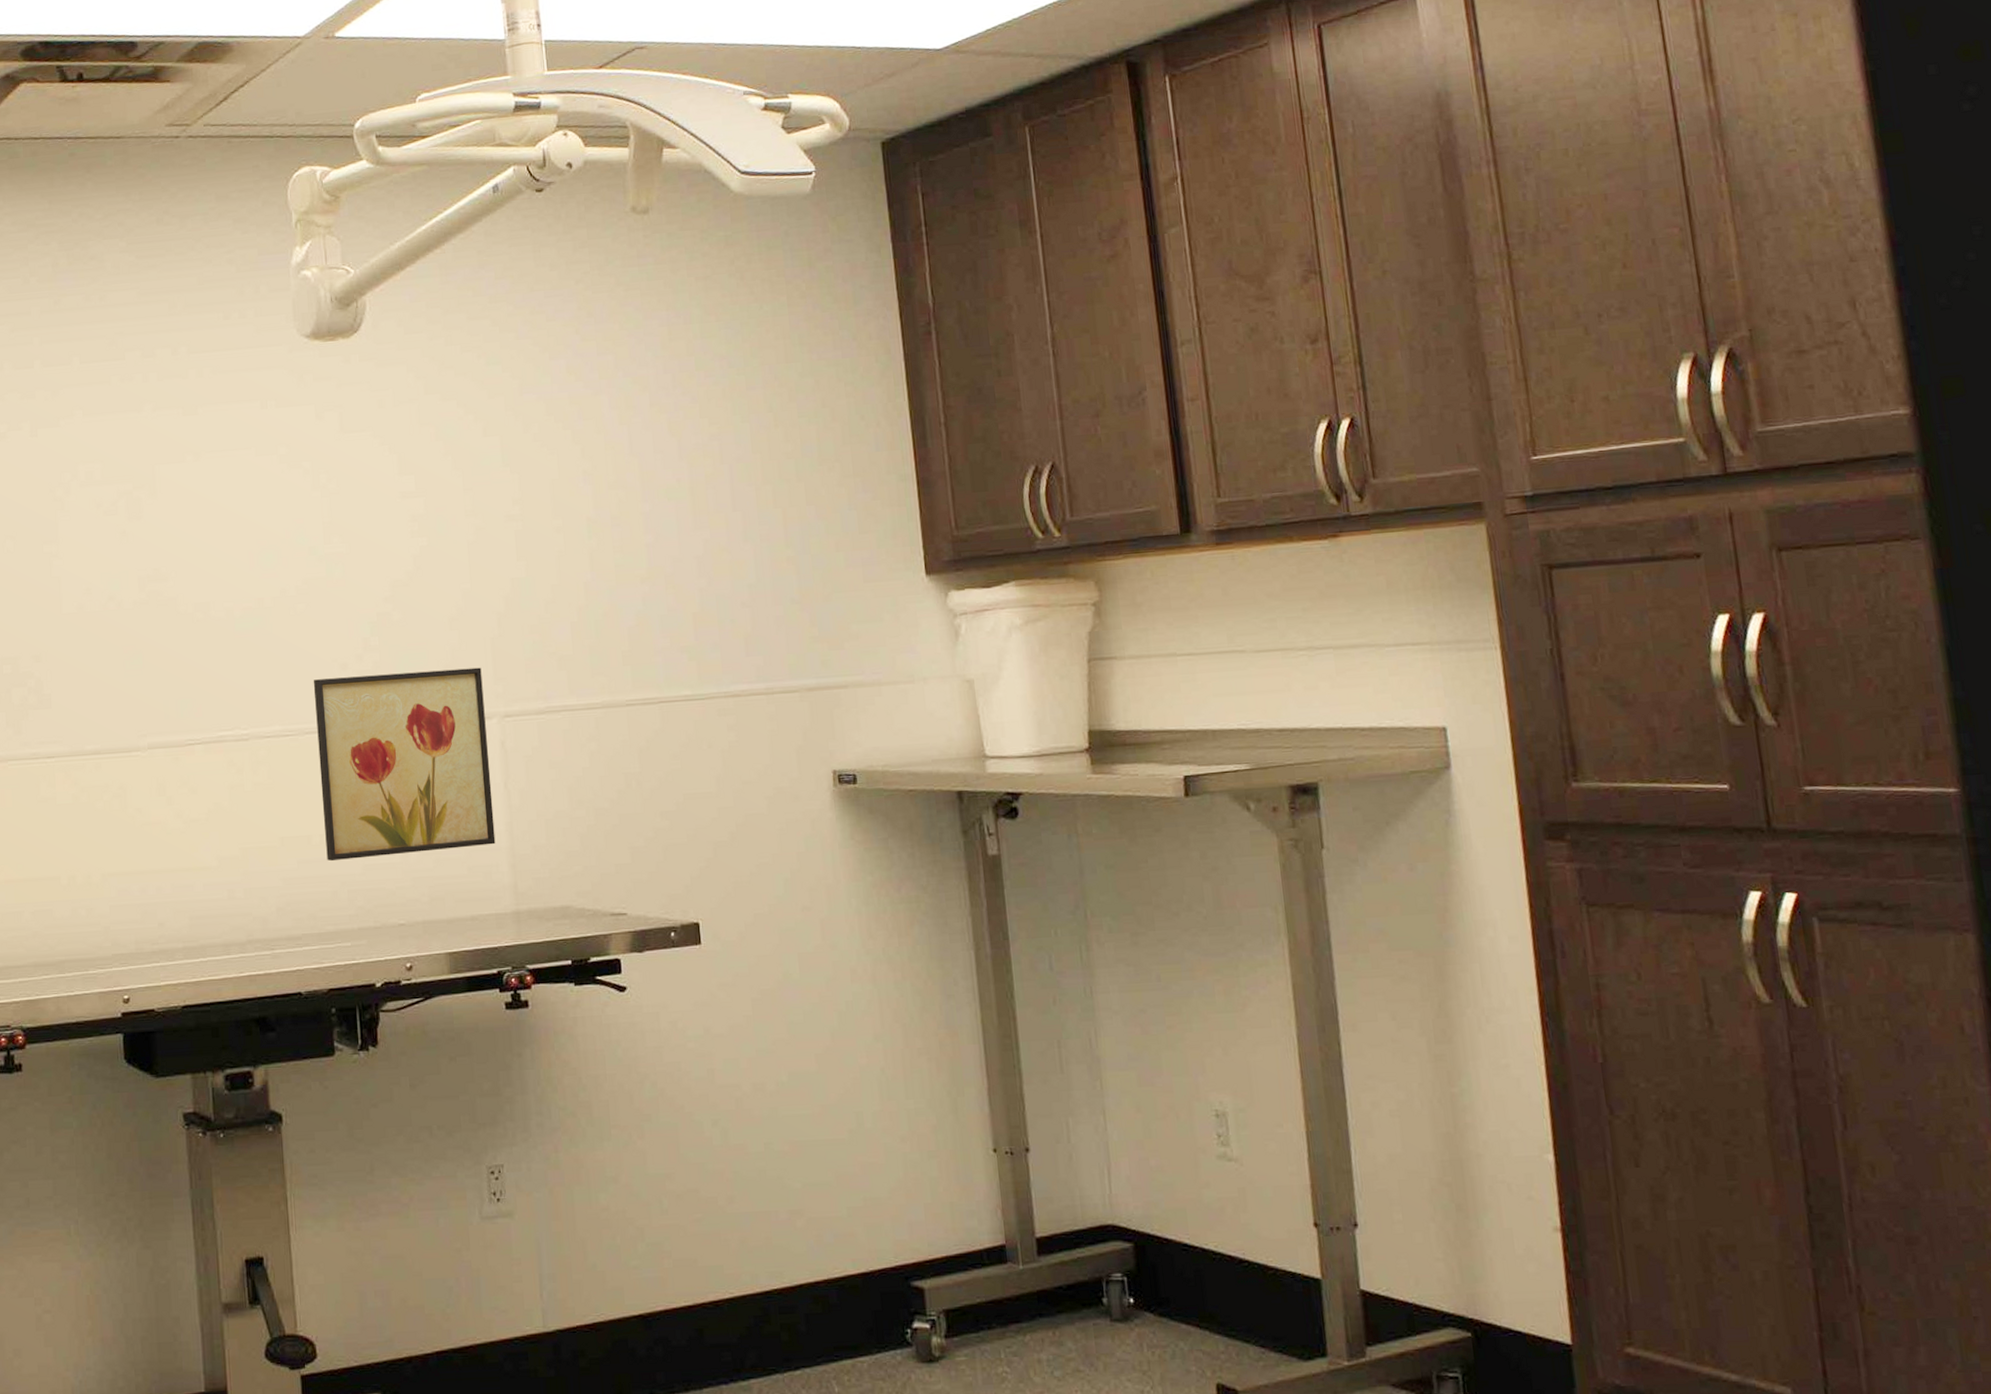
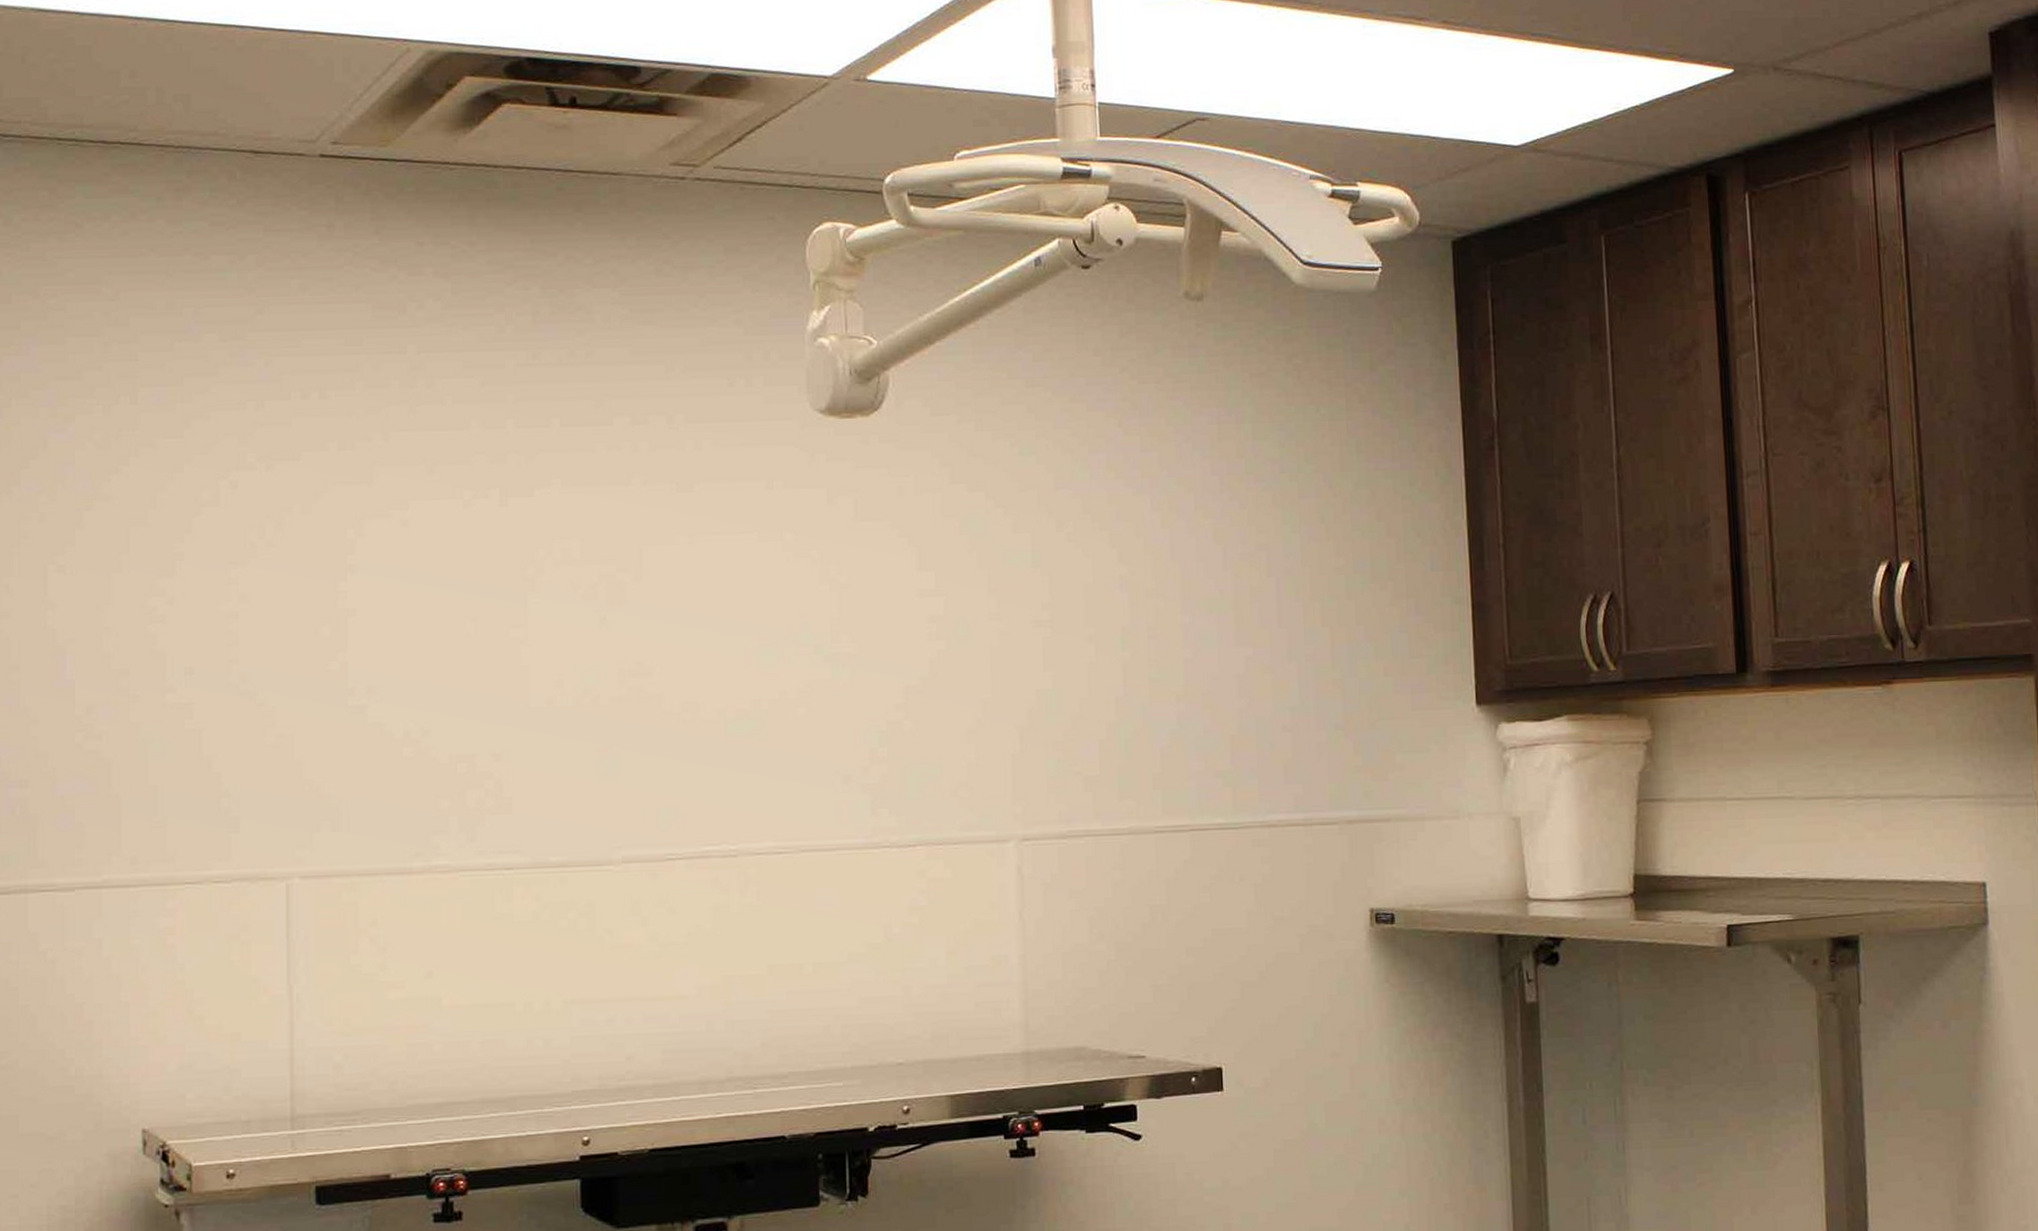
wall art: present [313,667,496,862] -> none [812,785,1007,993]

